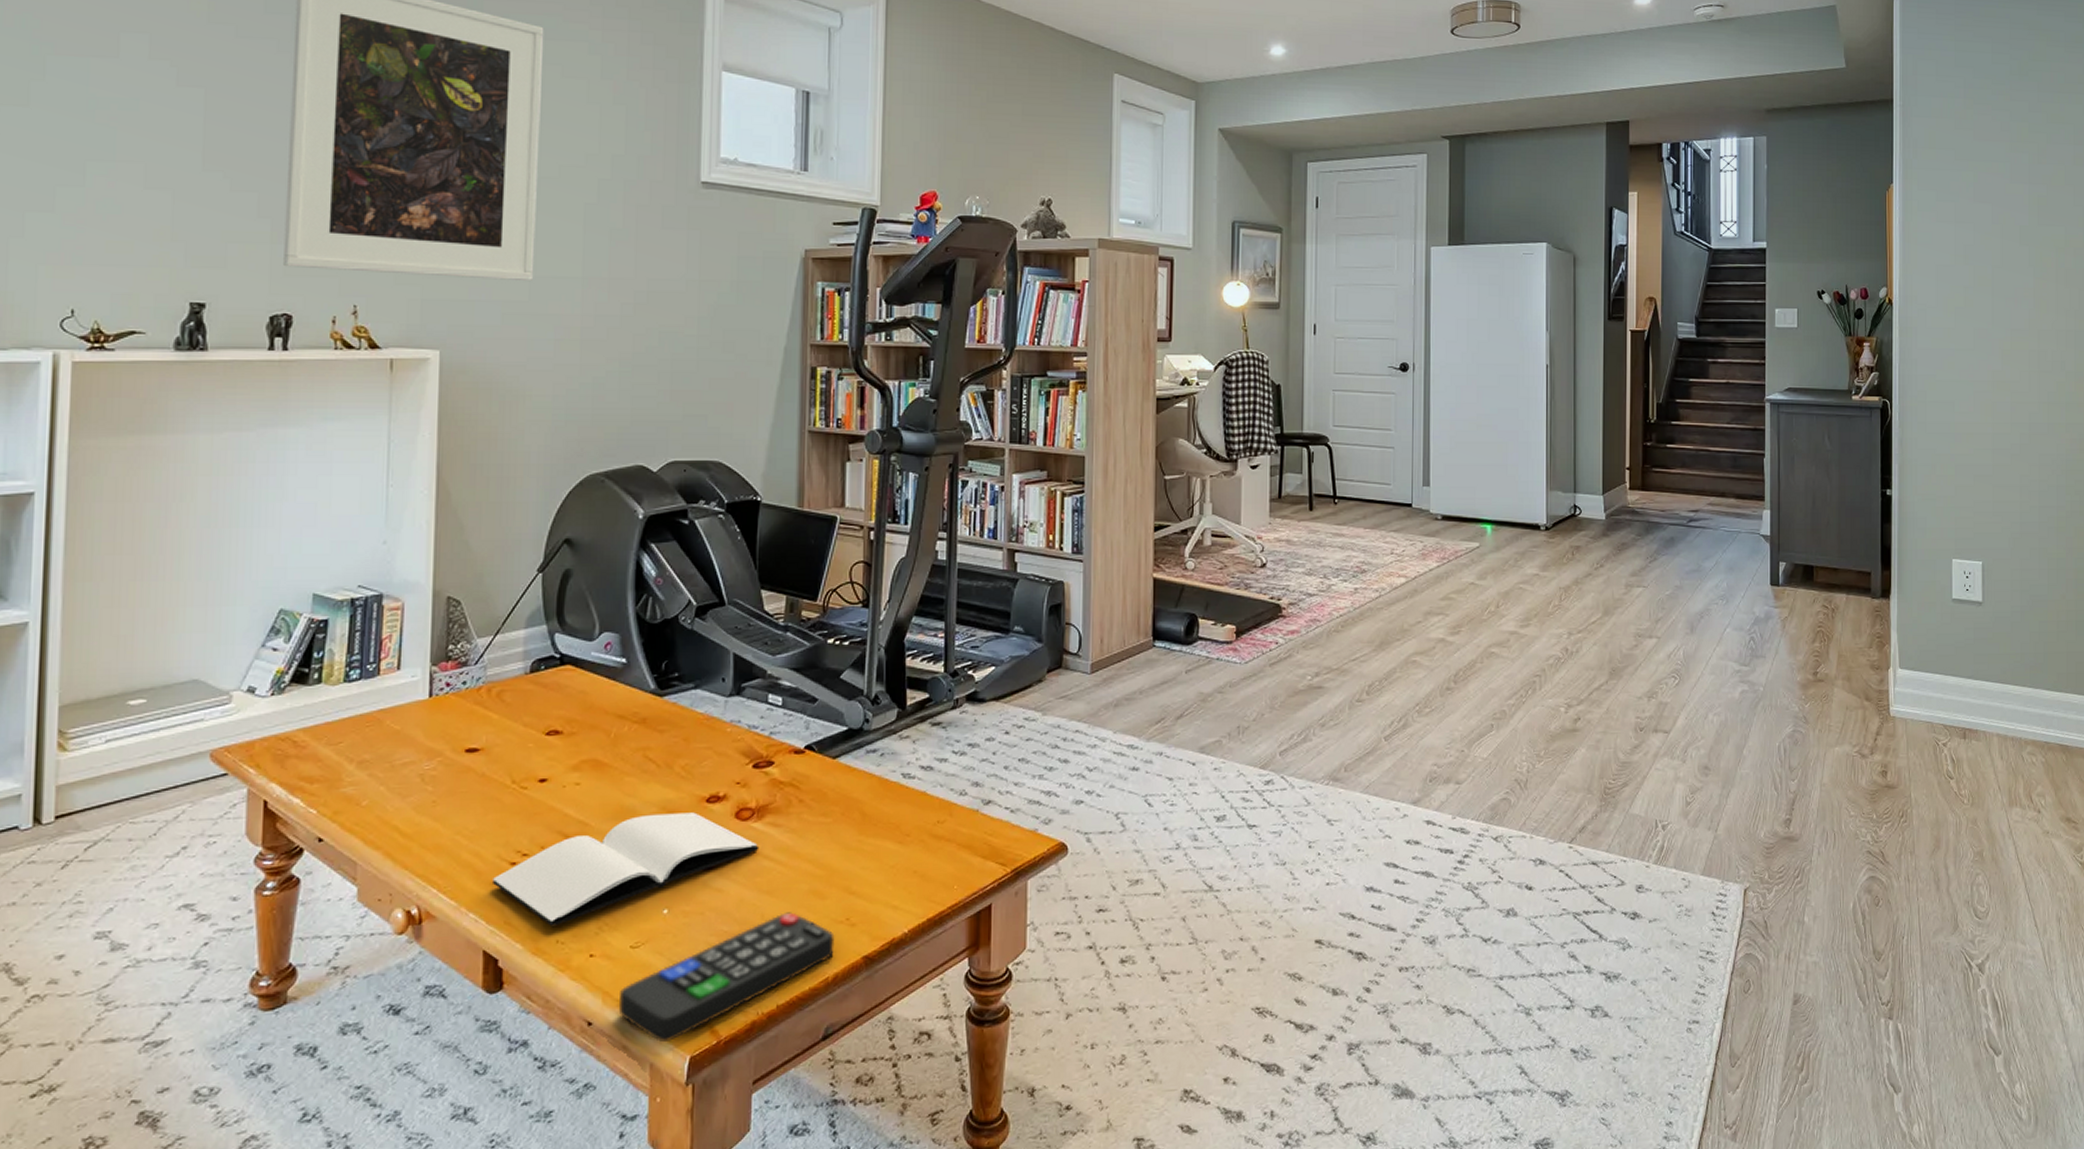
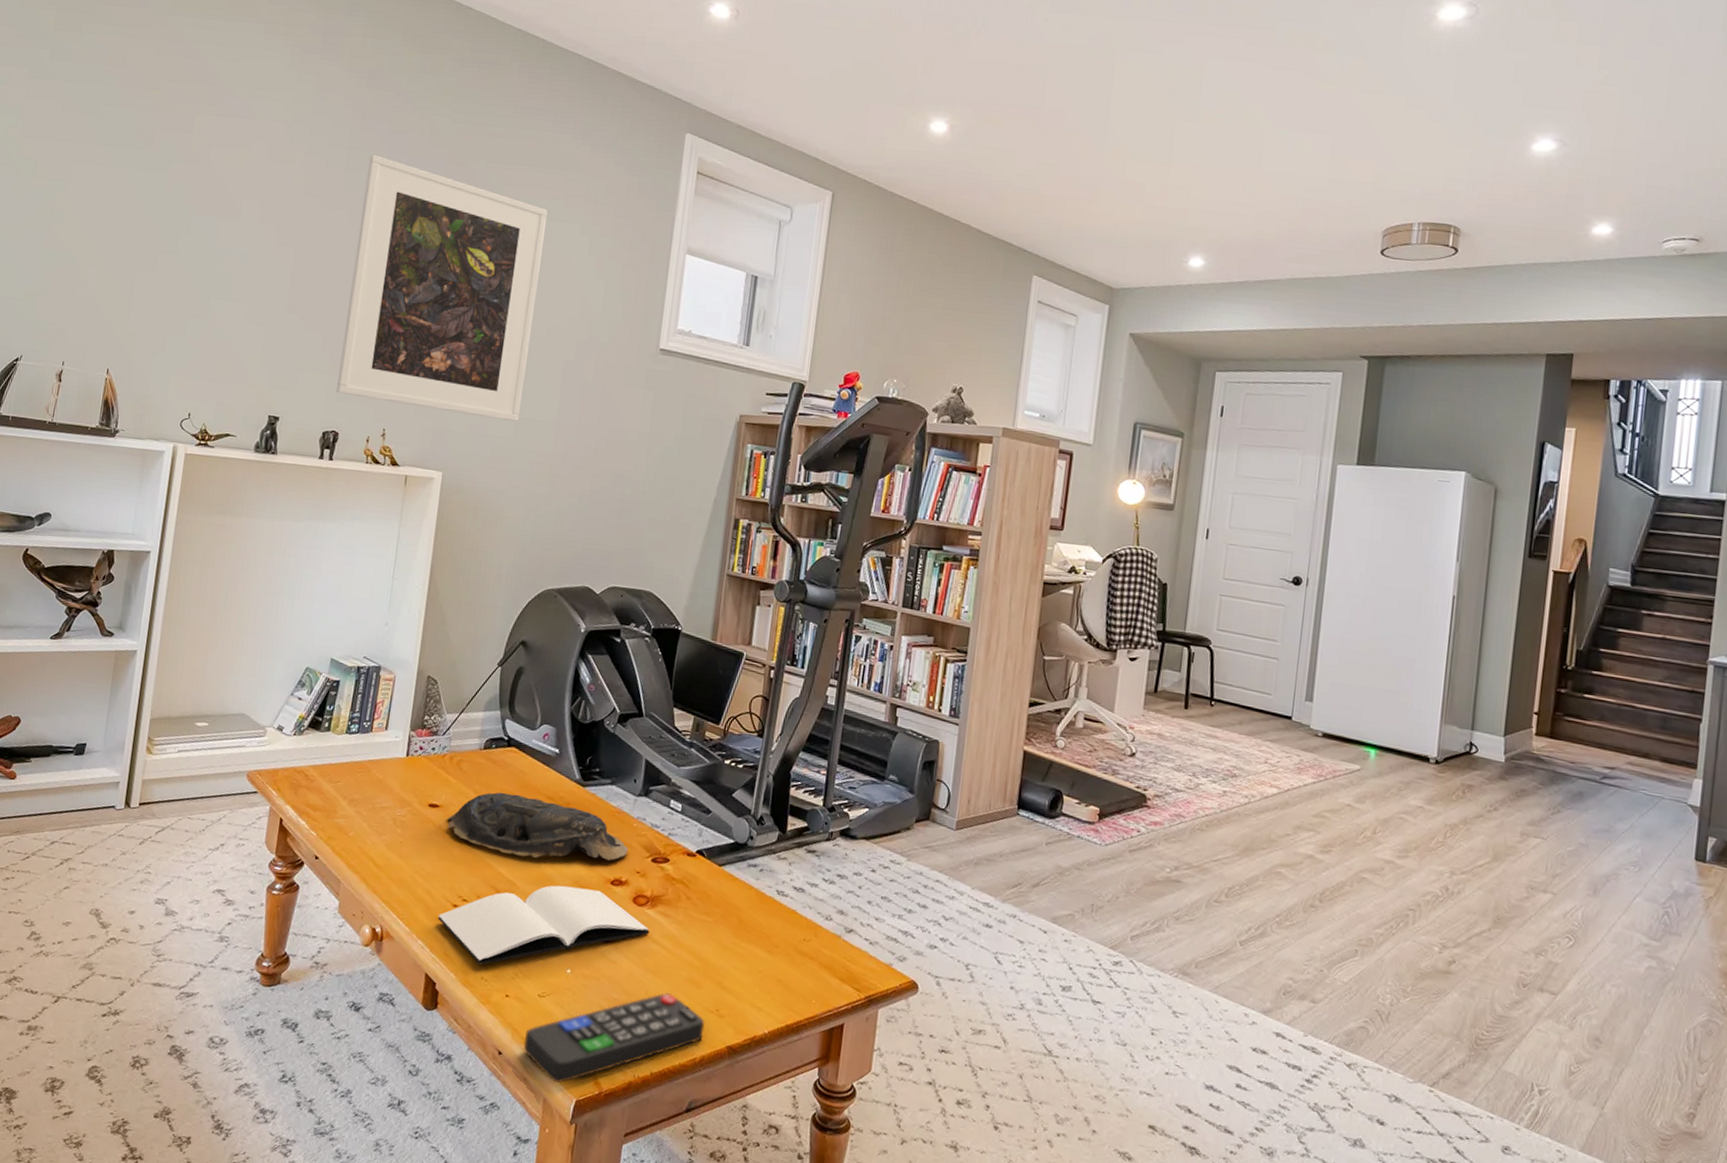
decorative bowl: none [491,719,723,791] -> present [447,792,628,861]

